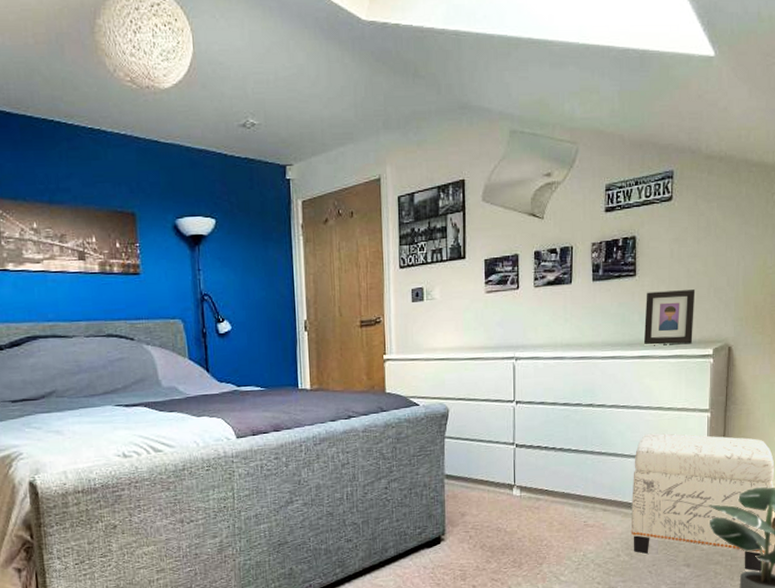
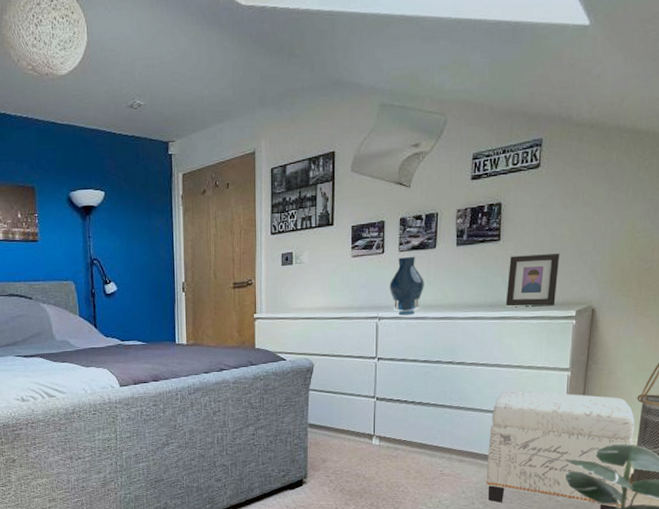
vase: none [525,292,561,355] -> present [389,256,424,315]

